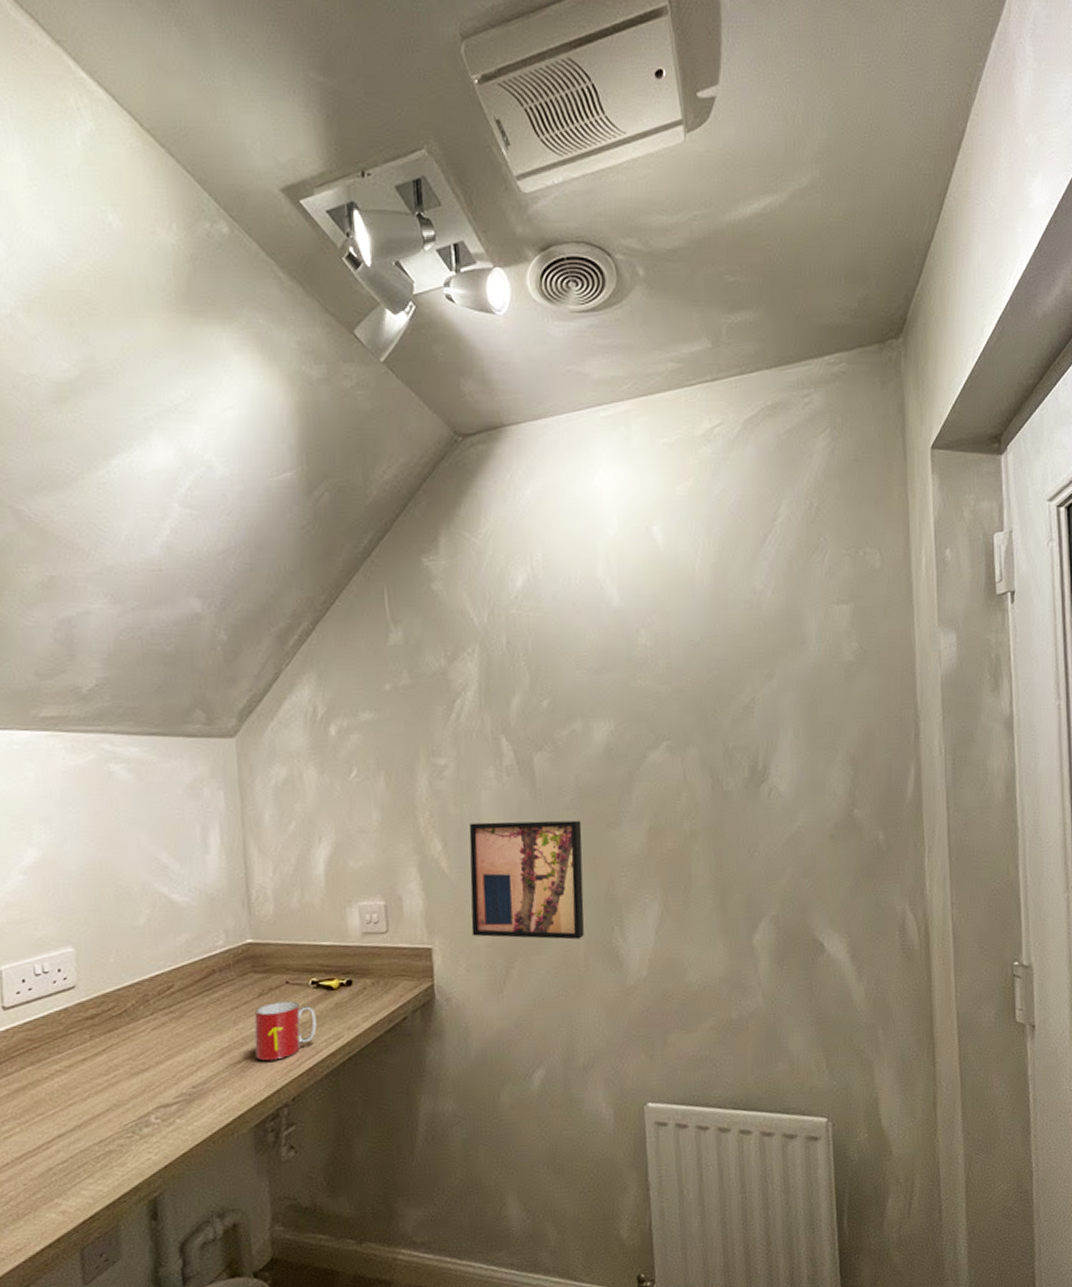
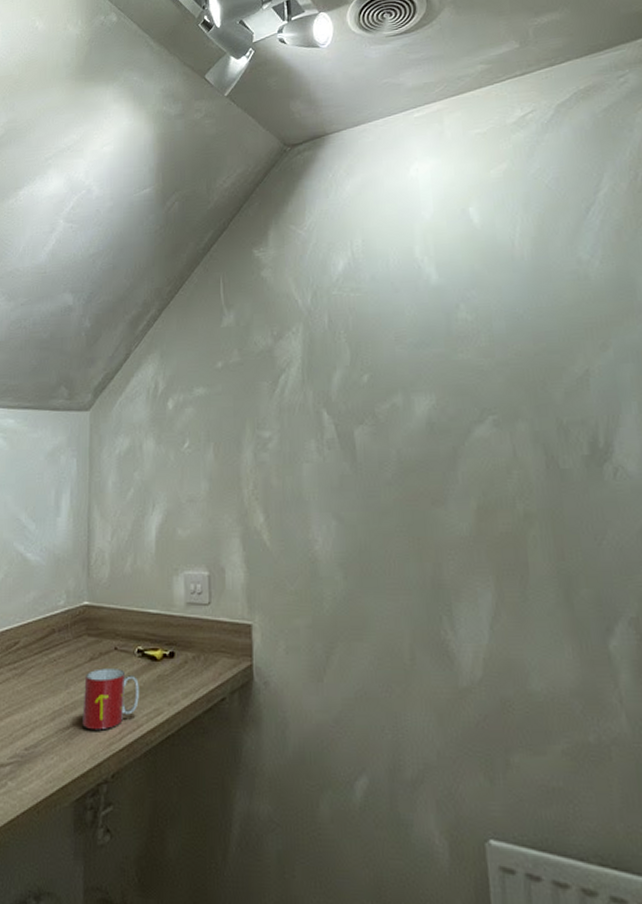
wall art: present [469,820,584,940] -> none [290,495,409,628]

